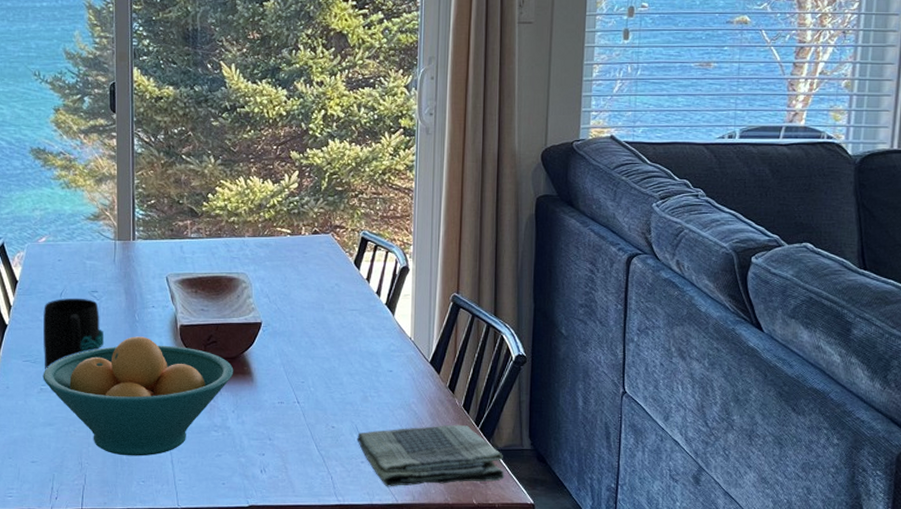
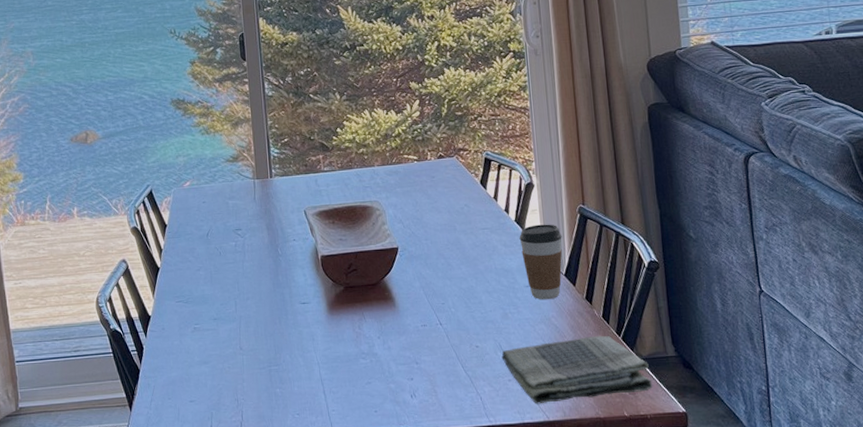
mug: present [43,298,105,370] -> none [192,237,251,309]
fruit bowl: present [43,336,234,456] -> none [195,269,376,390]
coffee cup: none [388,310,432,386] -> present [519,224,563,300]

